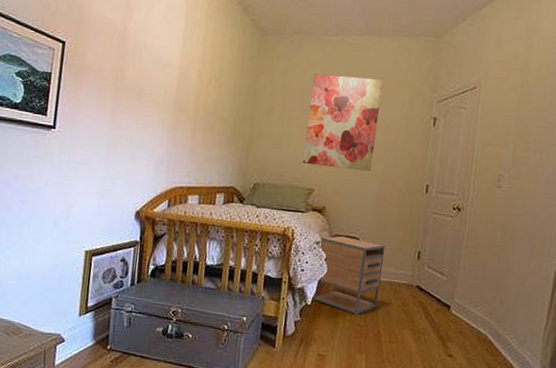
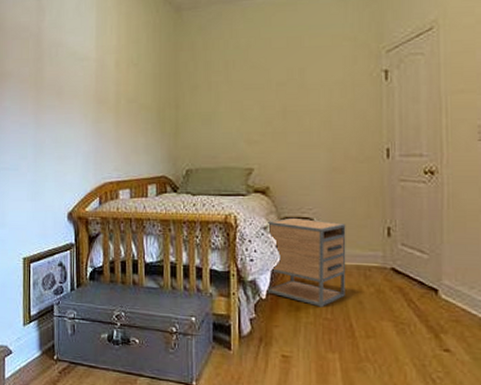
wall art: present [302,74,383,172] -> none [237,36,318,142]

